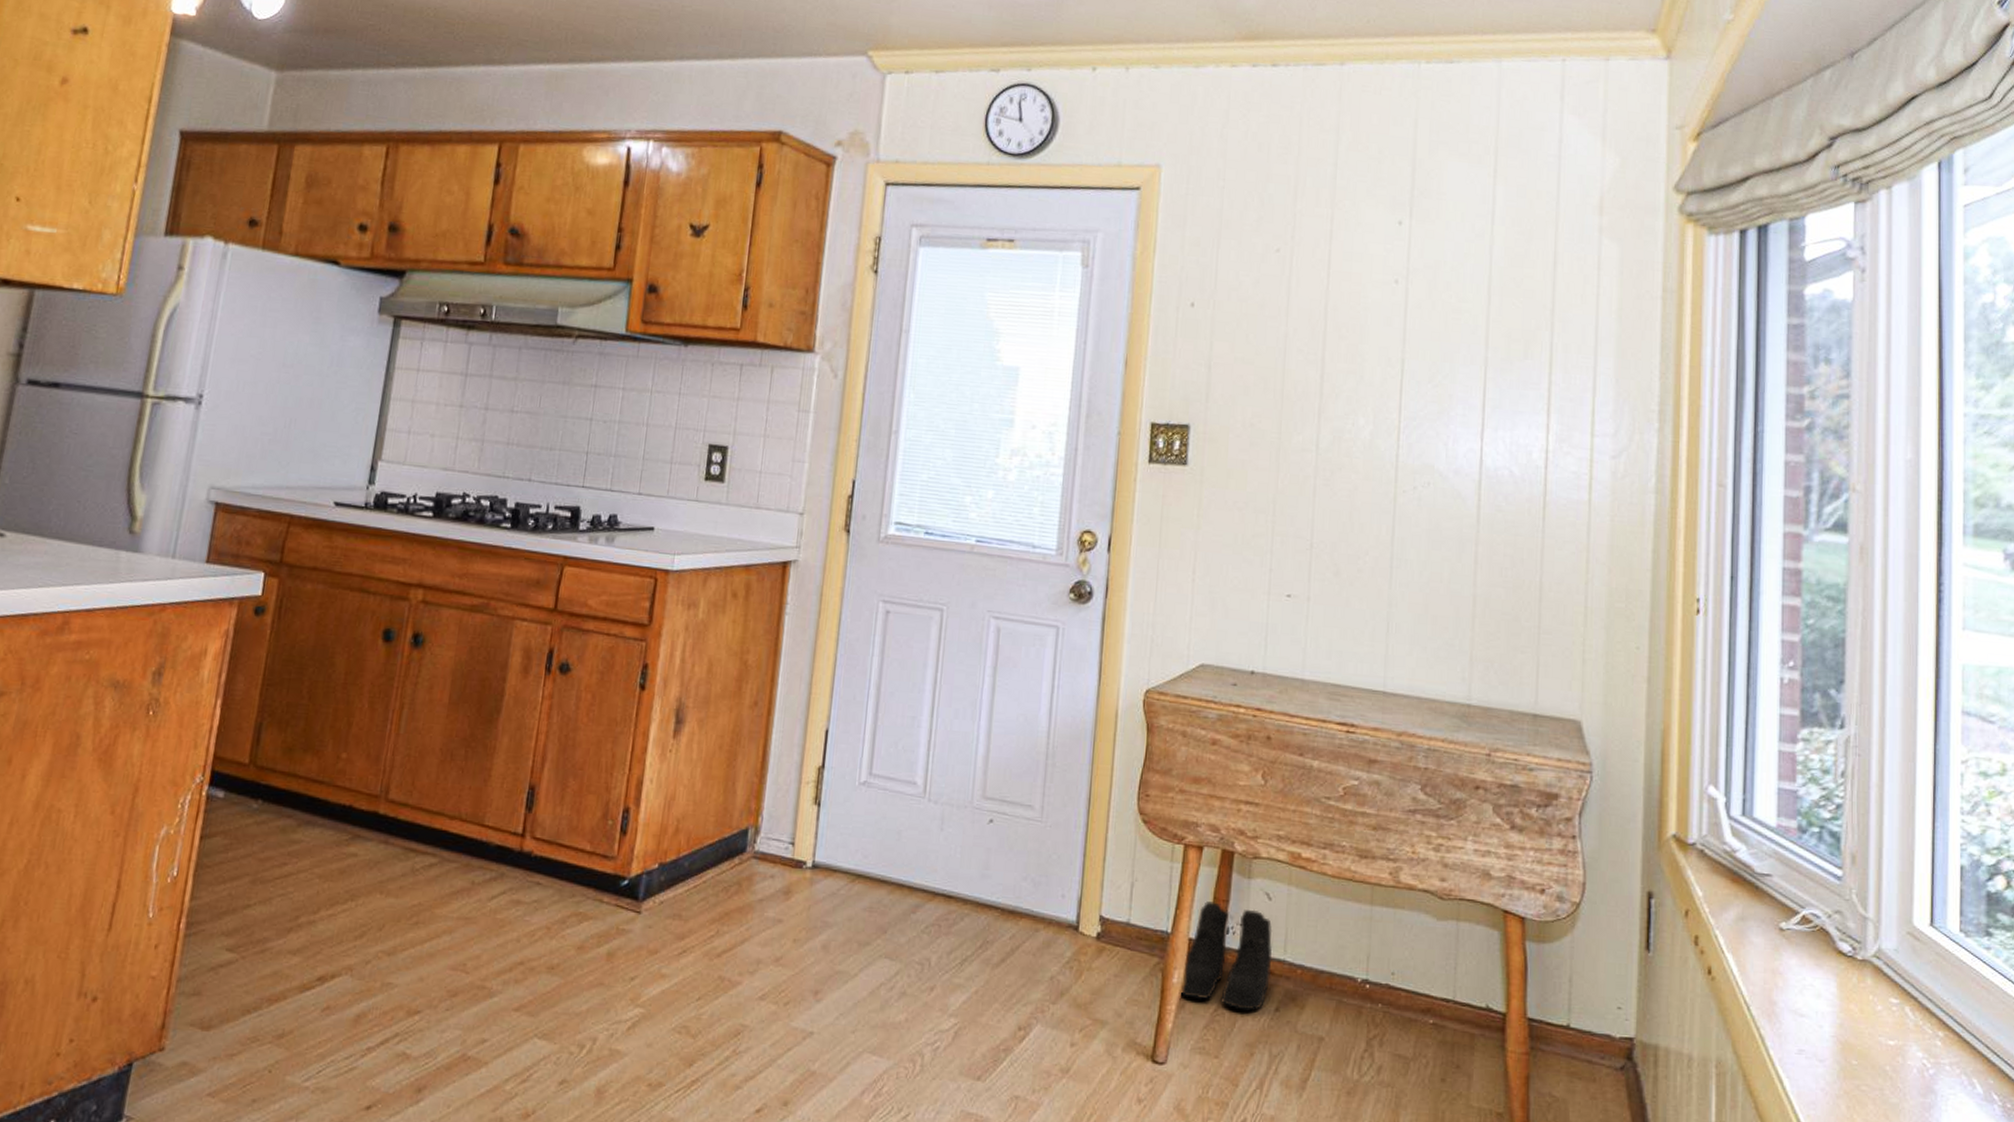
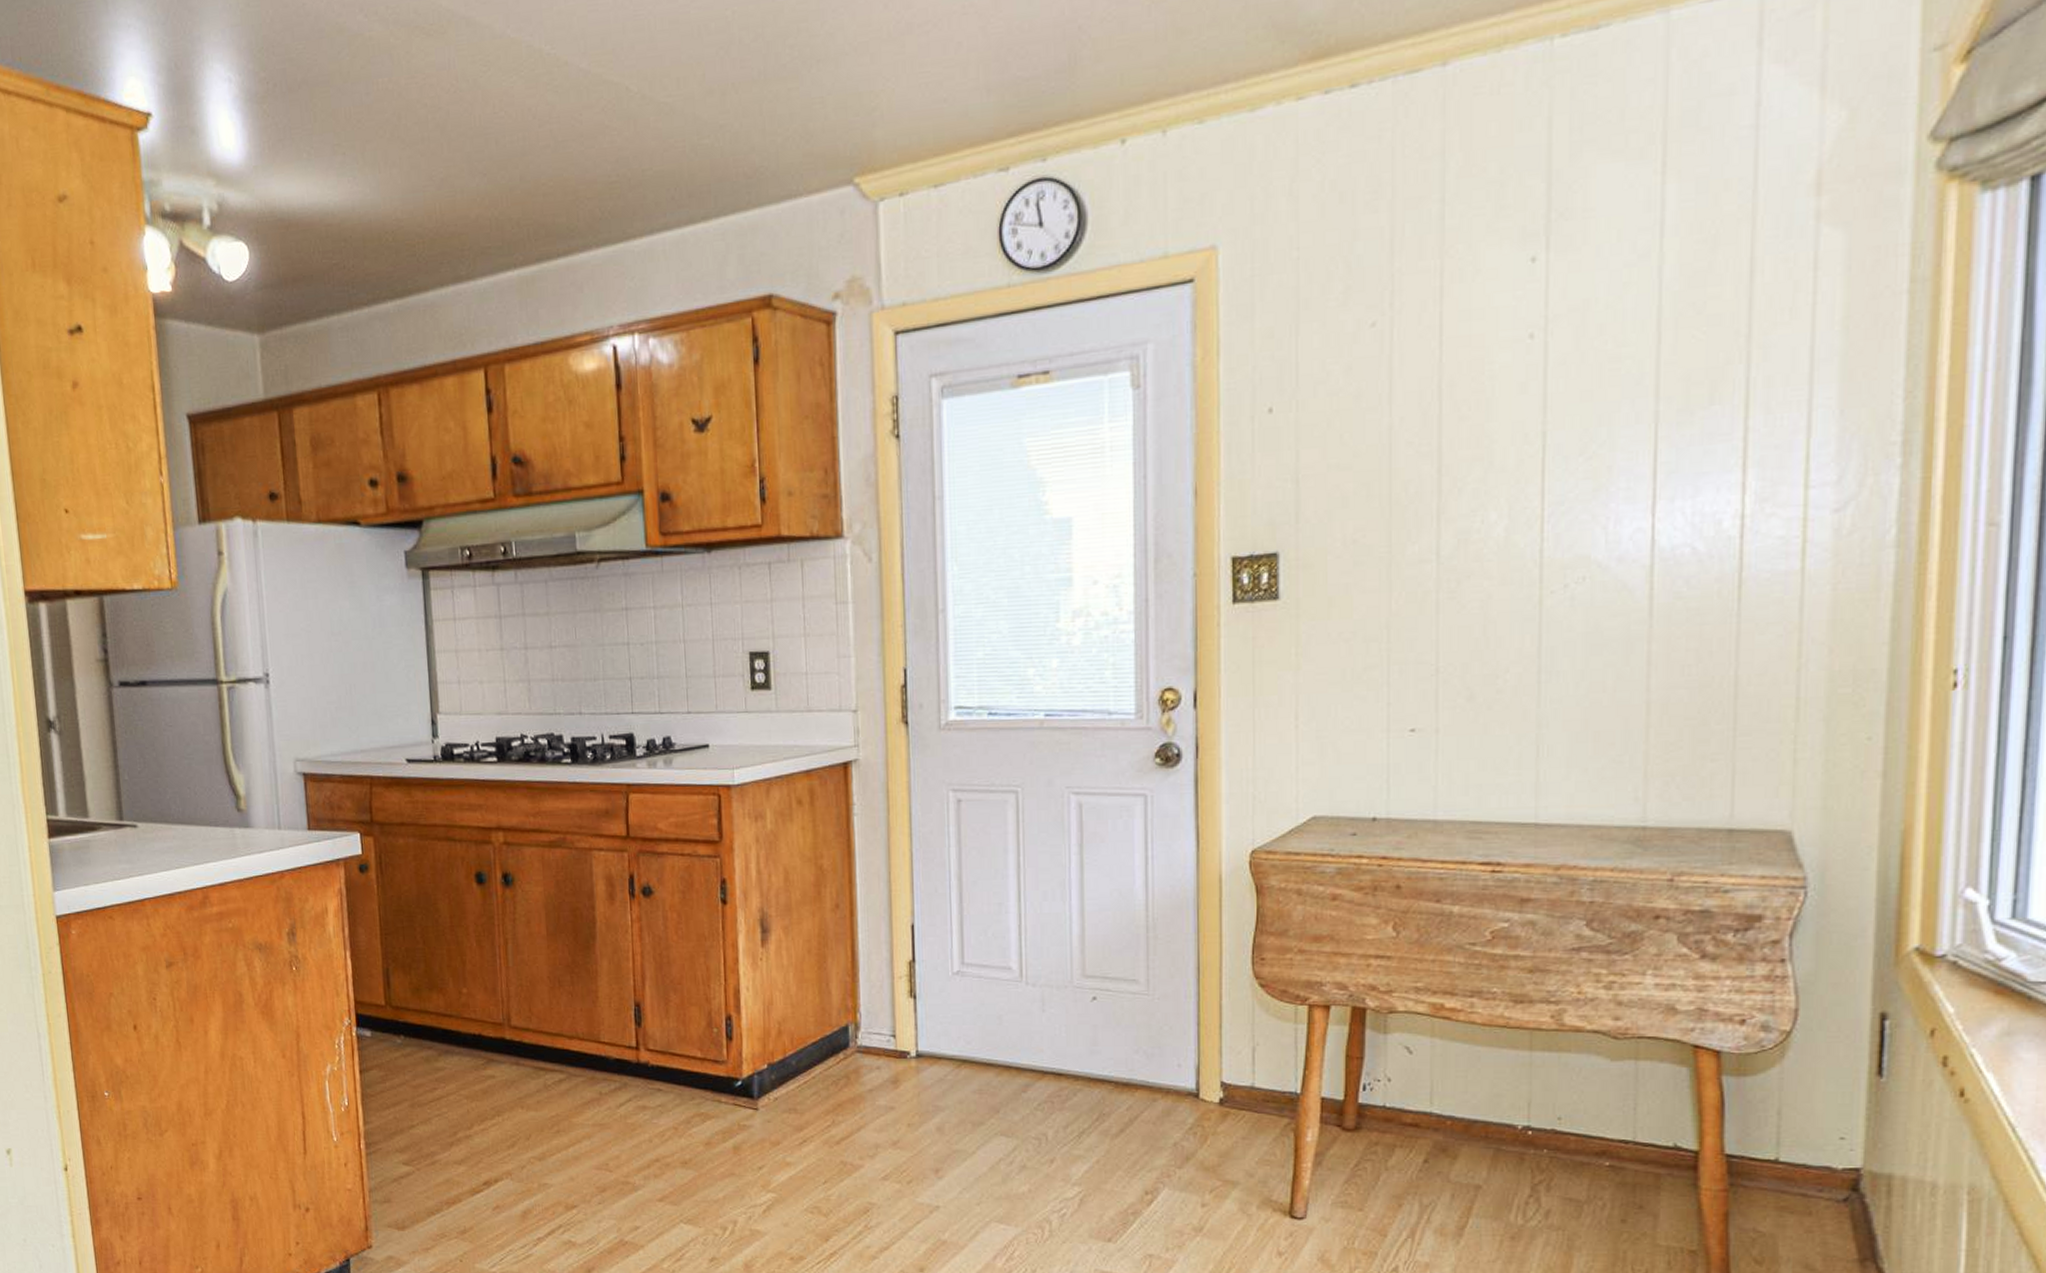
boots: present [1178,901,1273,1011] -> none [1314,1060,1417,1164]

